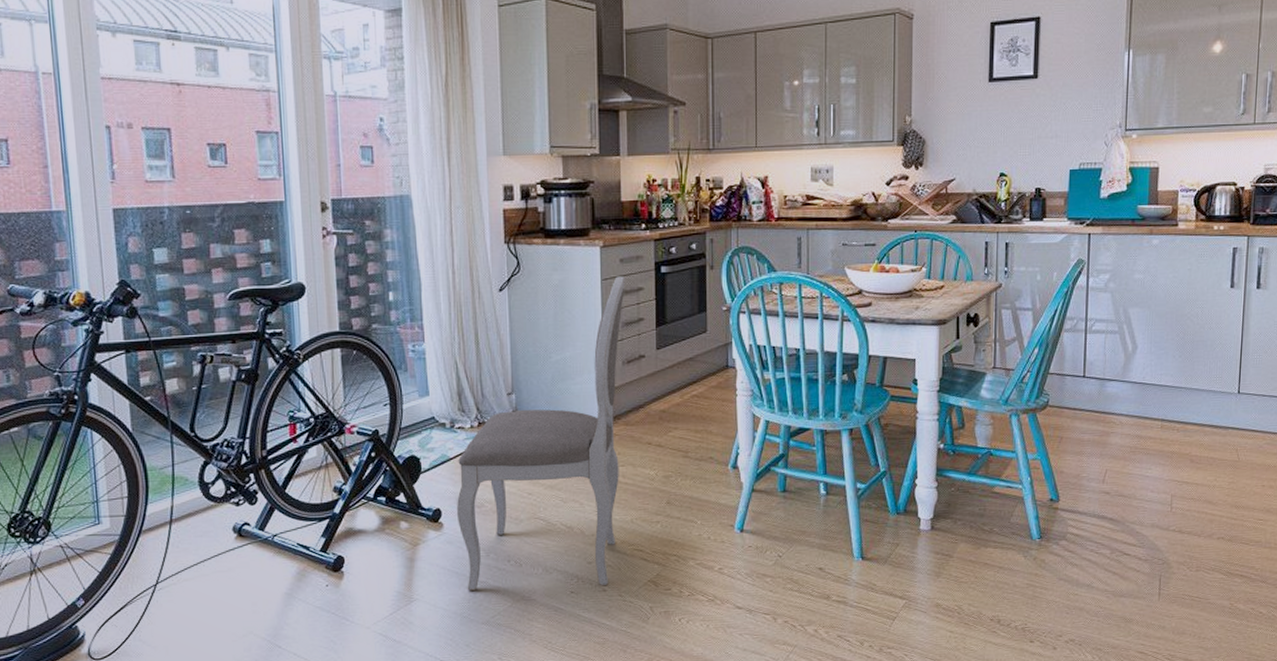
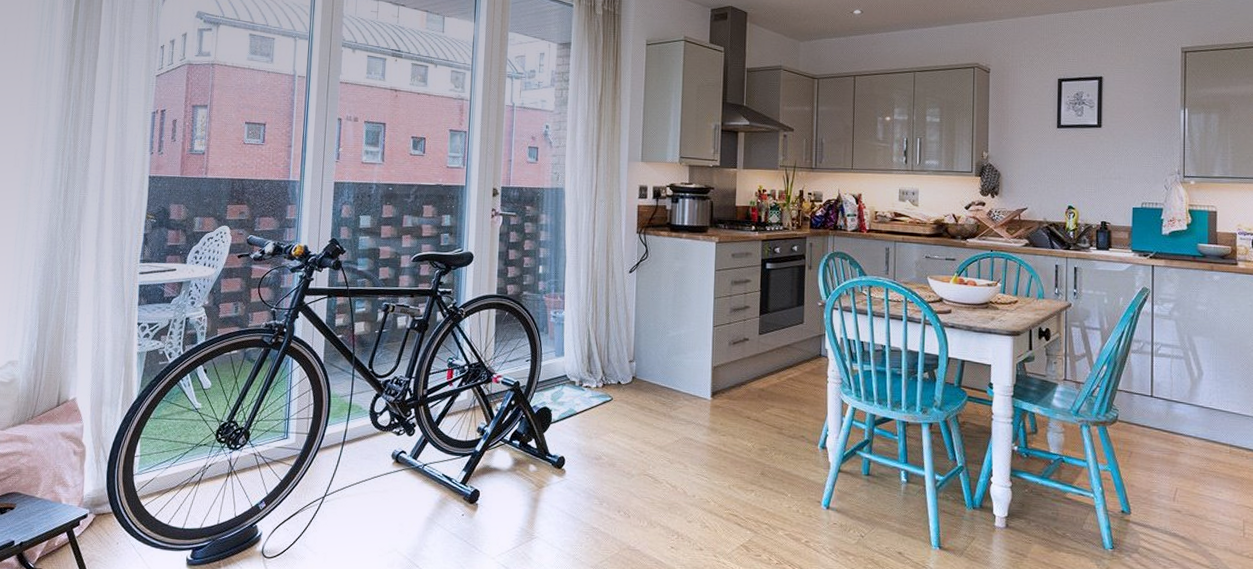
dining chair: present [457,276,625,591] -> none [578,268,735,546]

